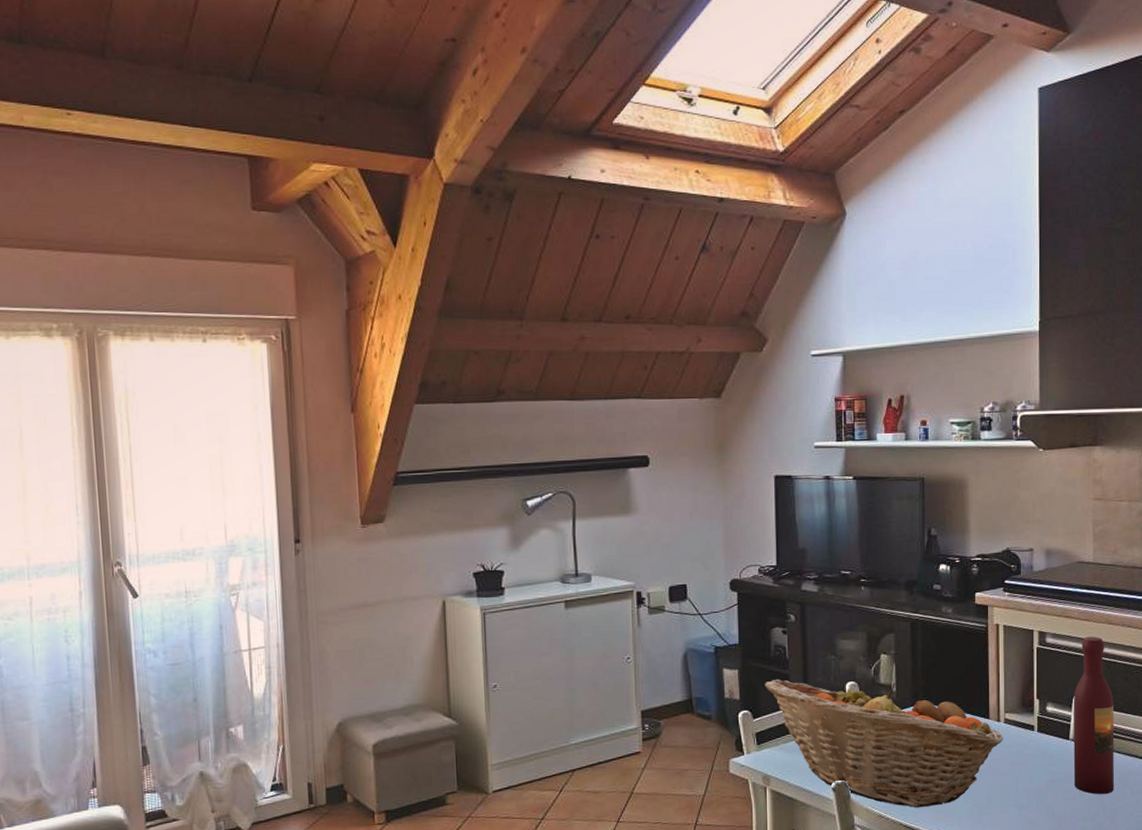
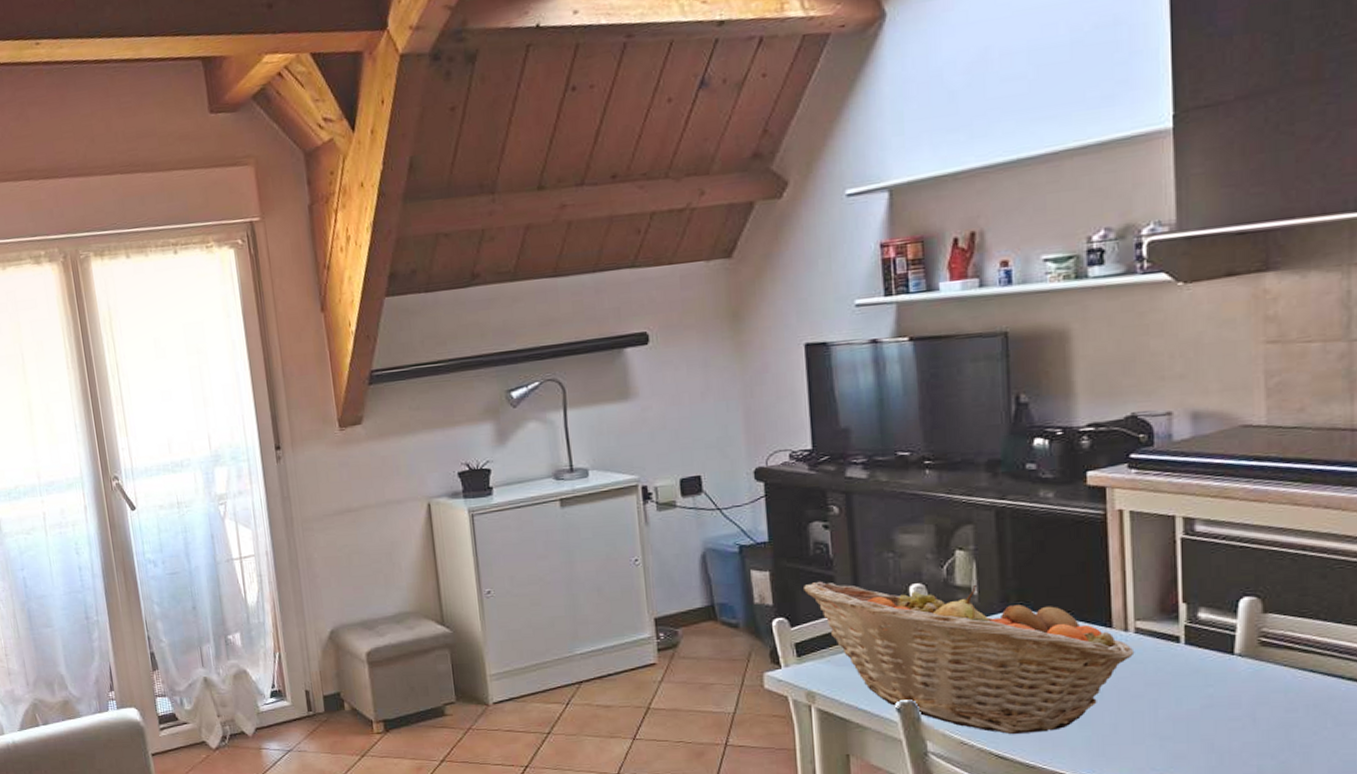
wine bottle: present [1073,636,1115,795] -> none [1239,522,1308,726]

